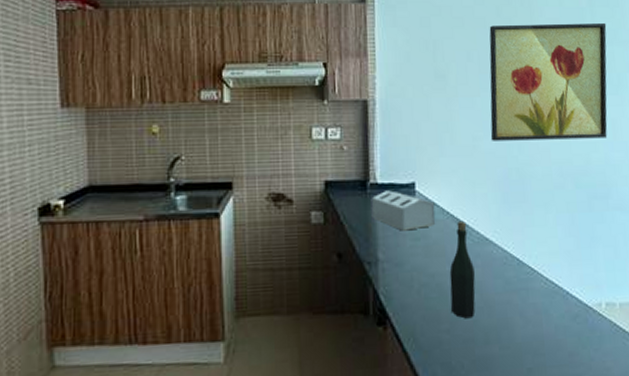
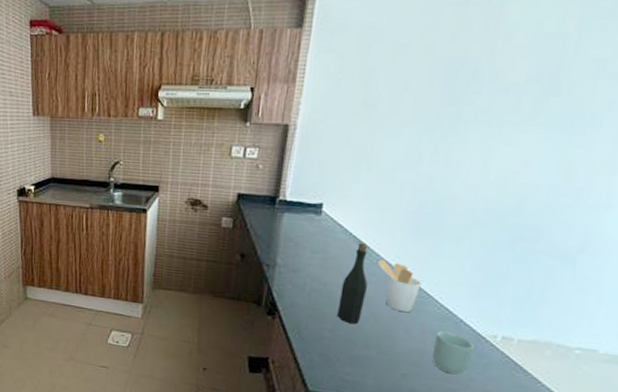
toaster: present [371,190,436,231] -> none [276,207,339,244]
utensil holder: none [478,236,524,295] -> present [376,259,421,313]
wall art: present [489,22,608,141] -> none [412,51,596,181]
cup: none [548,308,586,357] -> present [431,331,474,375]

